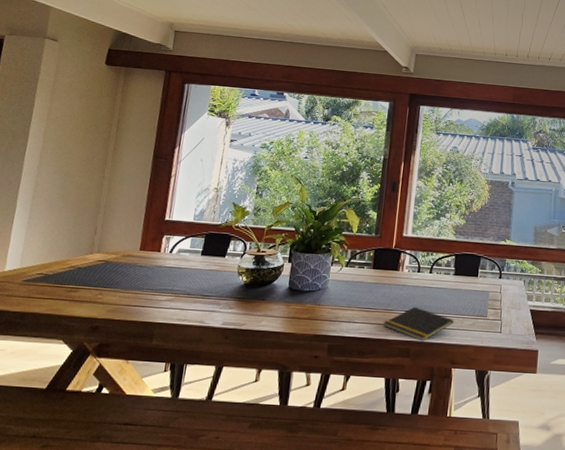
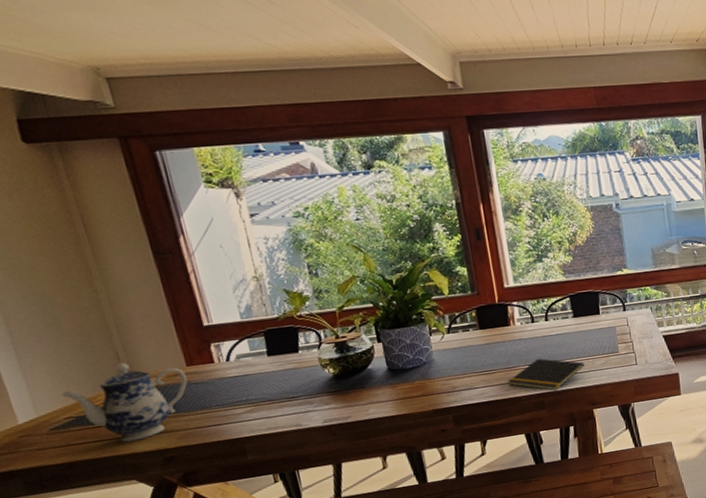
teapot: none [44,237,137,306] -> present [61,363,188,443]

